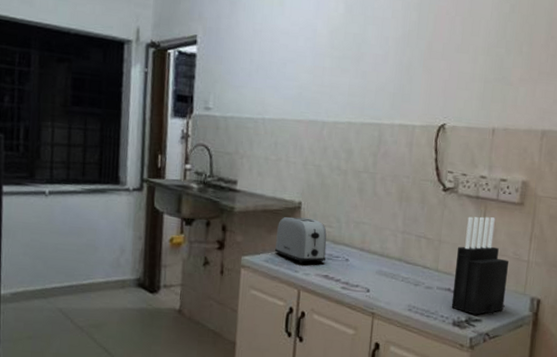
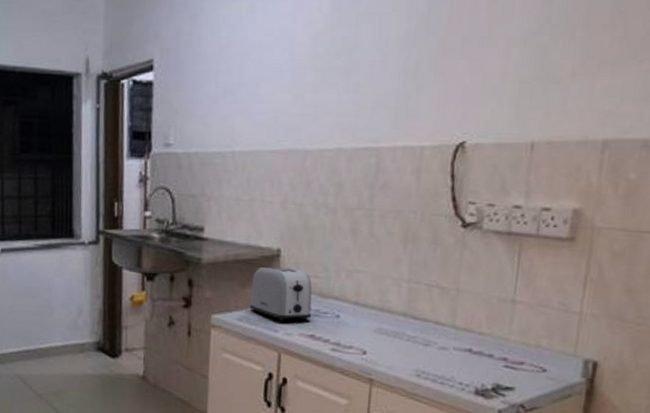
knife block: present [451,216,510,315] -> none [473,257,554,382]

